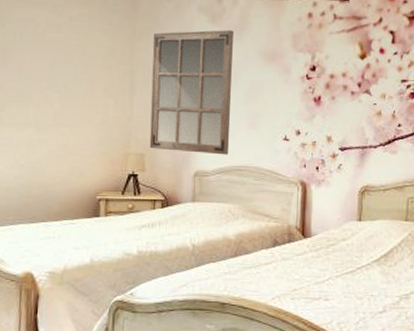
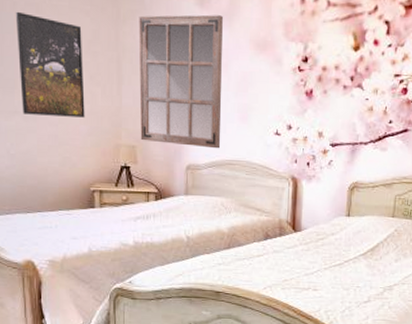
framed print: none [35,32,99,128] -> present [15,11,85,118]

